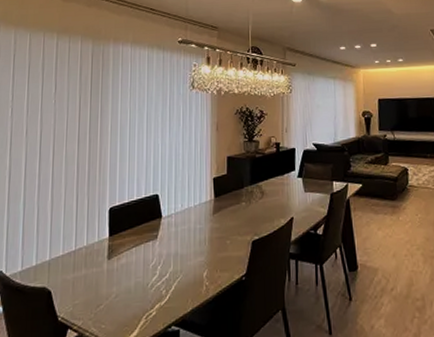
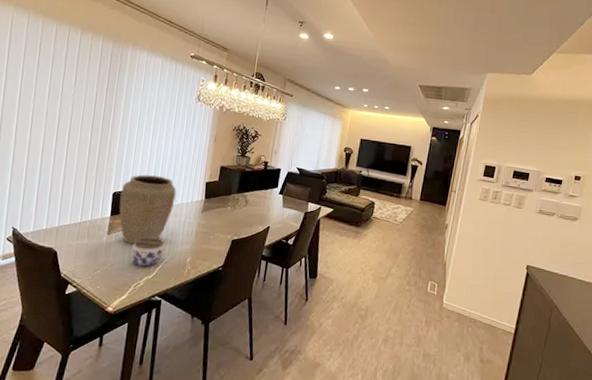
vase: none [117,180,181,267] -> present [119,174,177,245]
jar: none [137,253,175,292] -> present [131,236,165,267]

